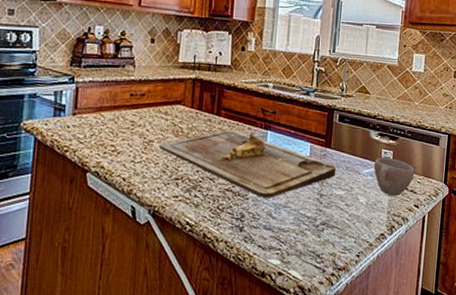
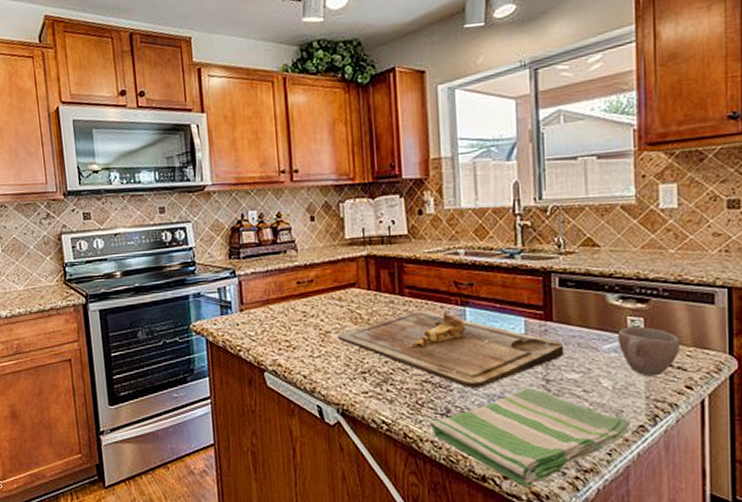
dish towel: none [225,201,375,282] -> present [428,389,630,488]

